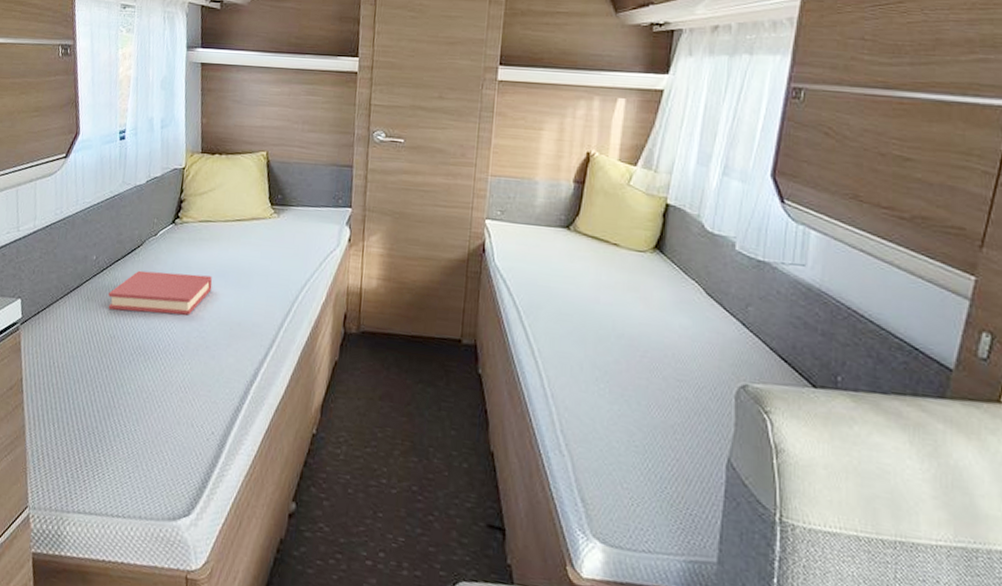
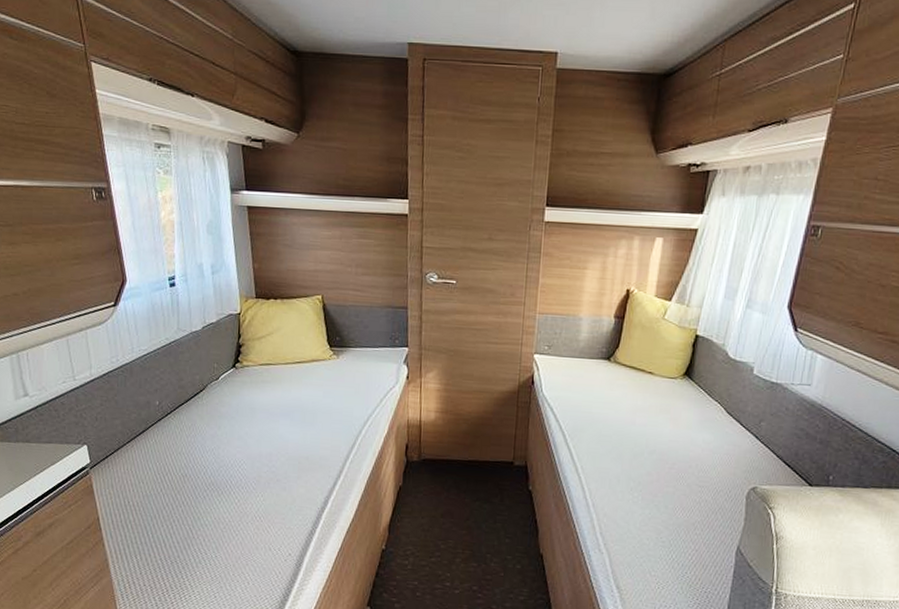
hardback book: present [108,270,213,316] -> none [176,413,278,453]

